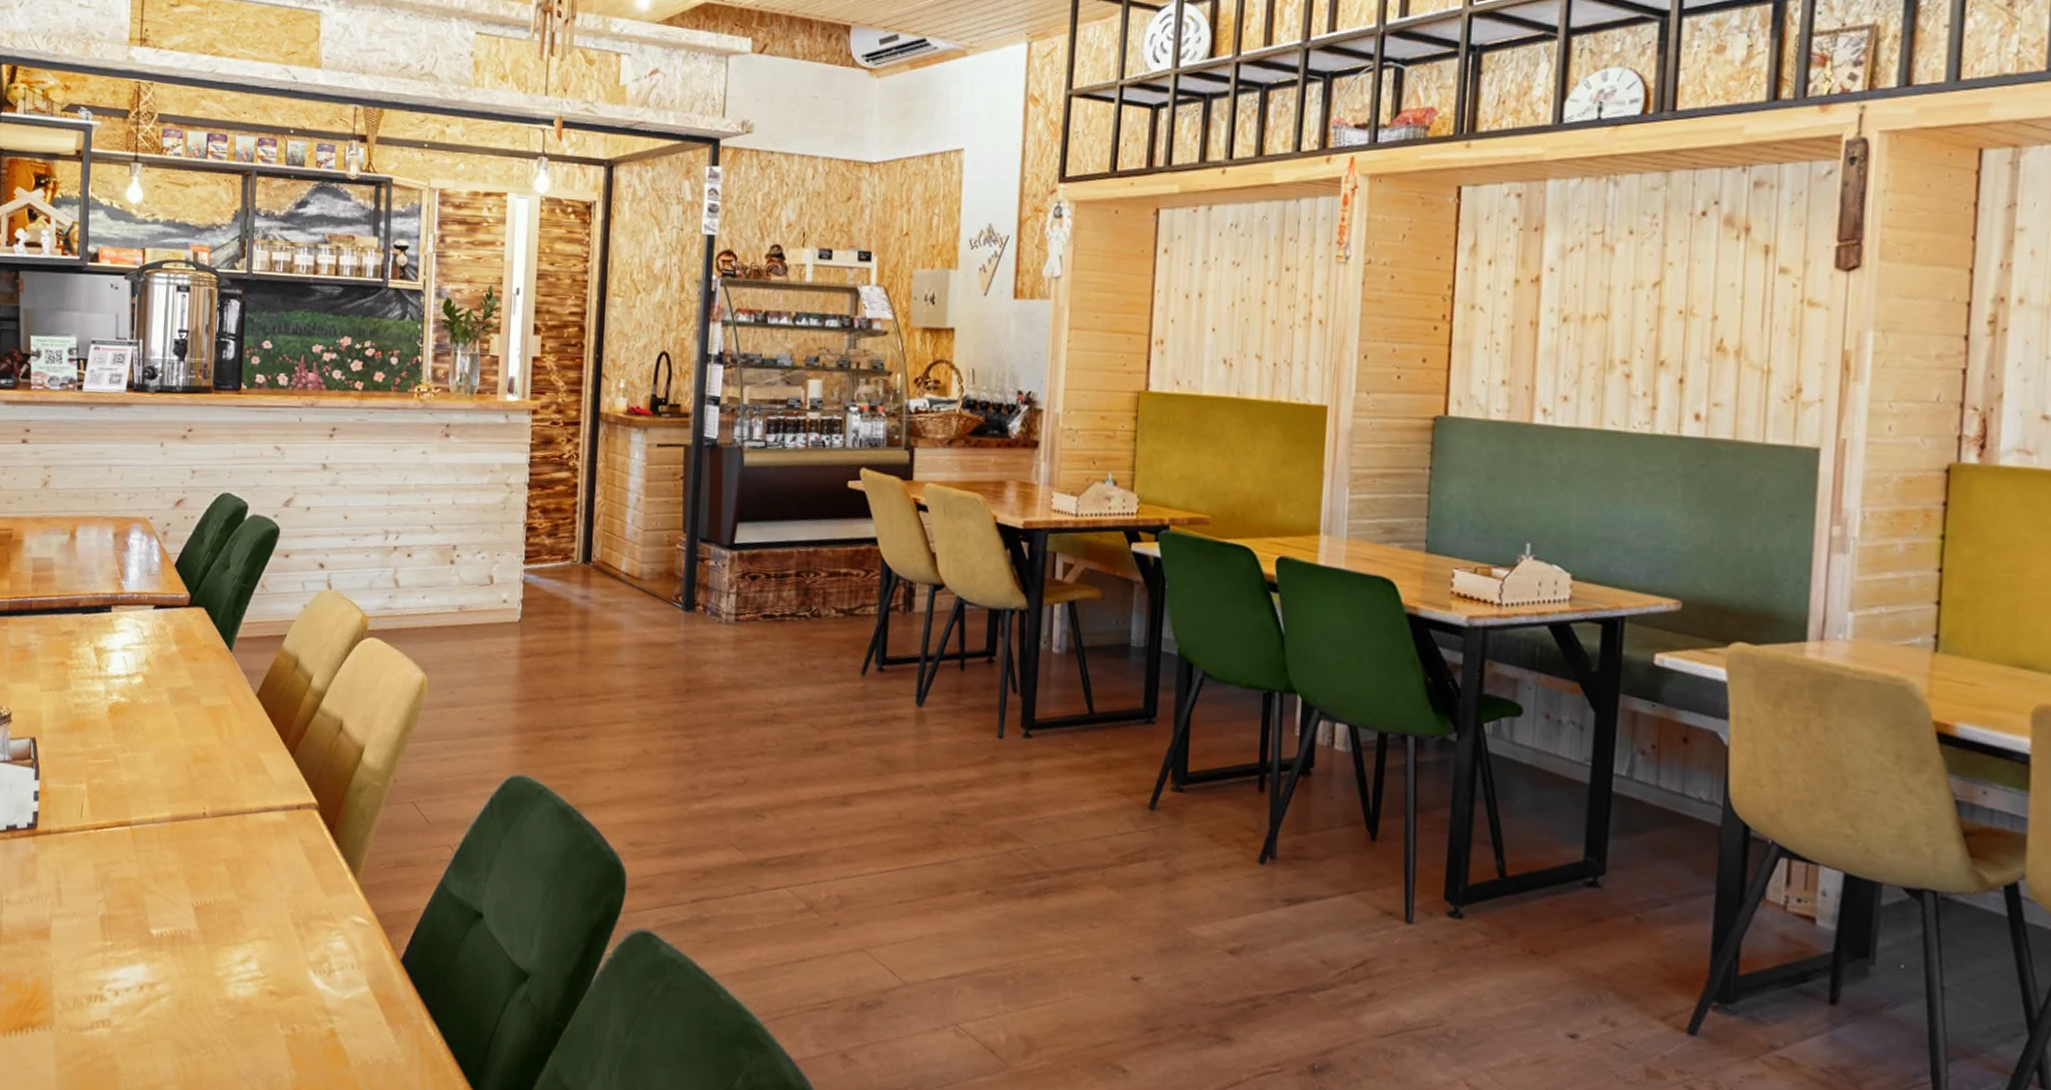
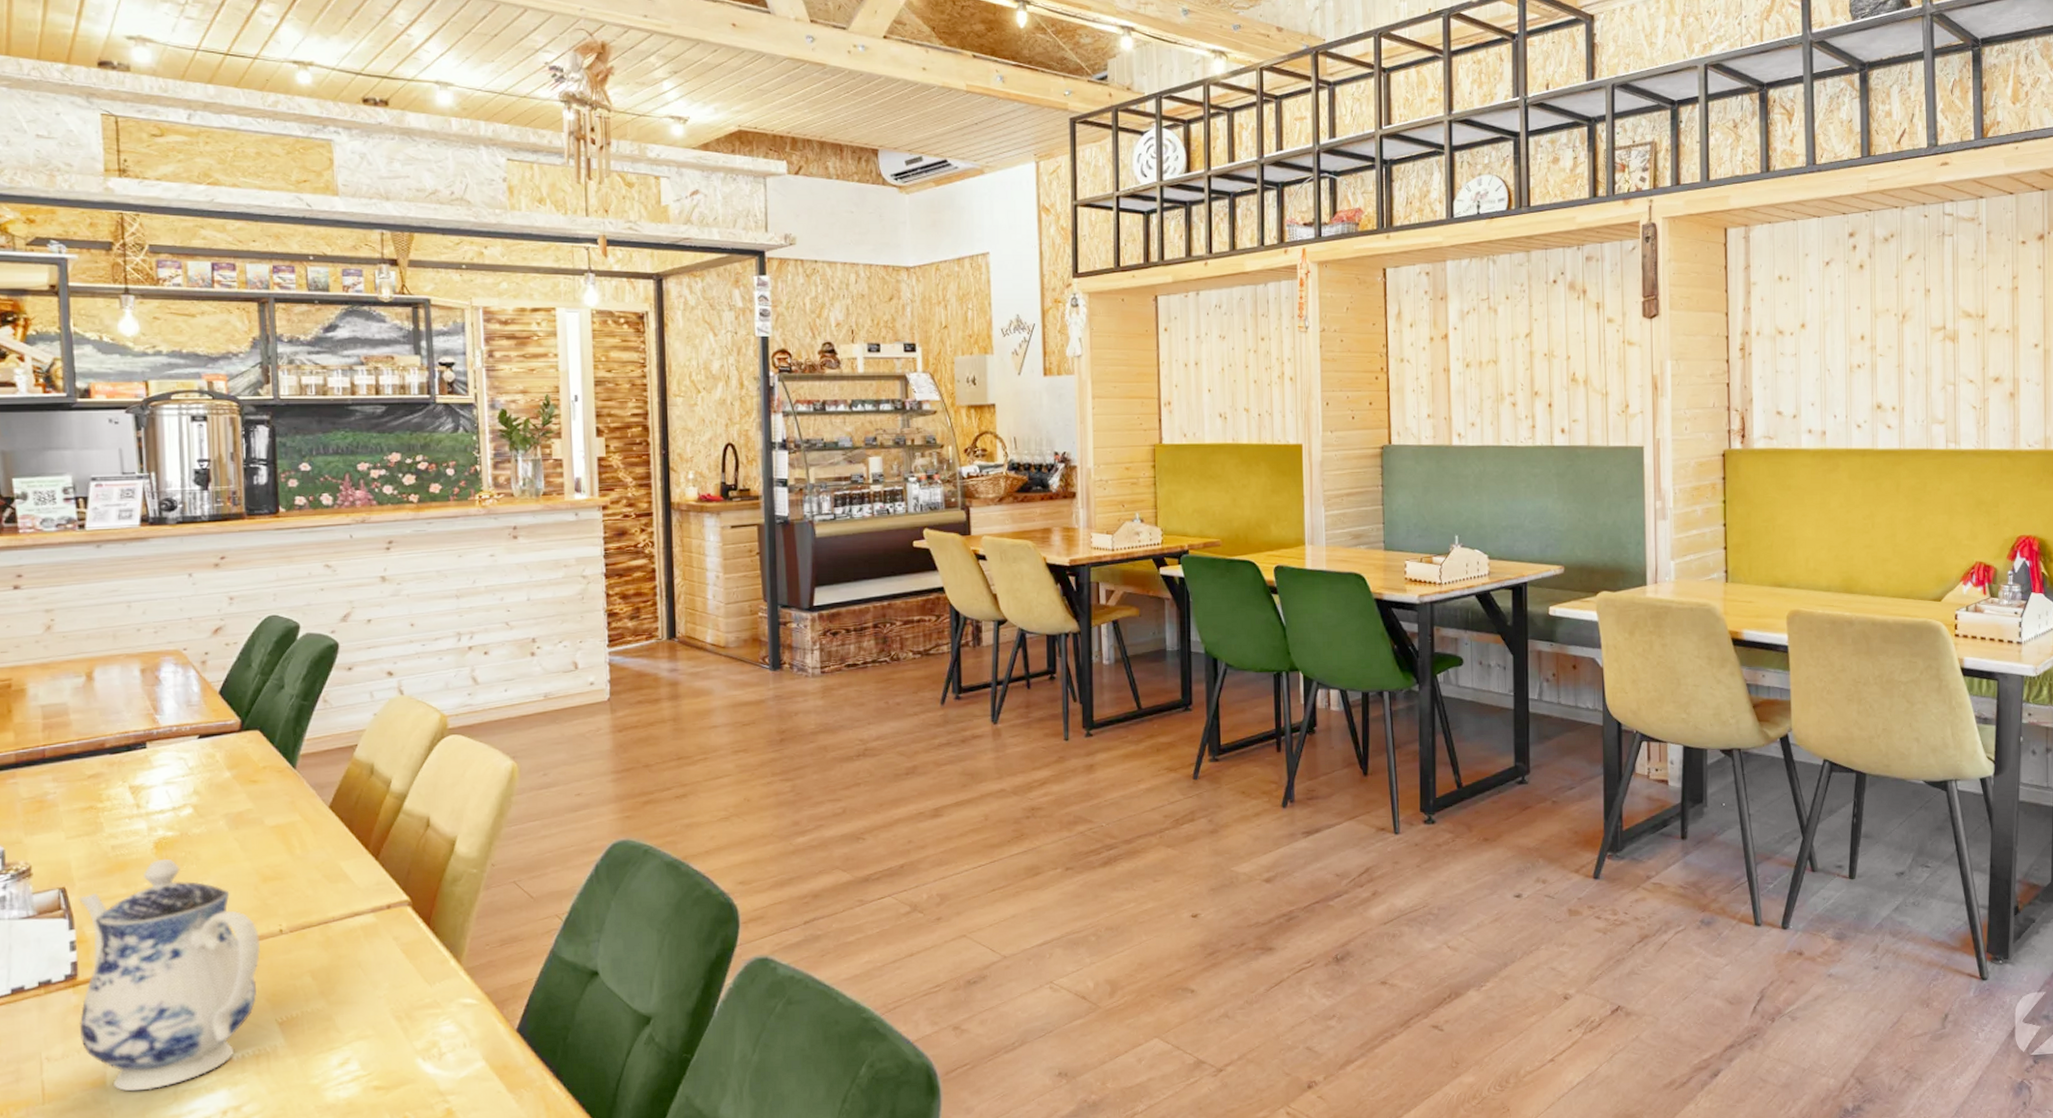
teapot: none [33,723,187,951] -> present [79,858,261,1092]

